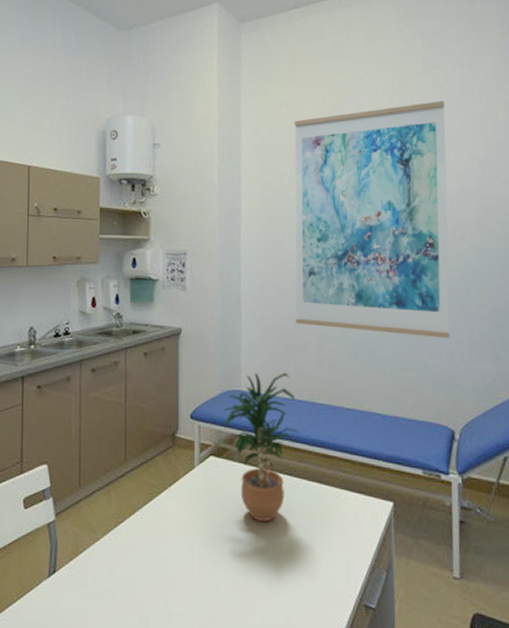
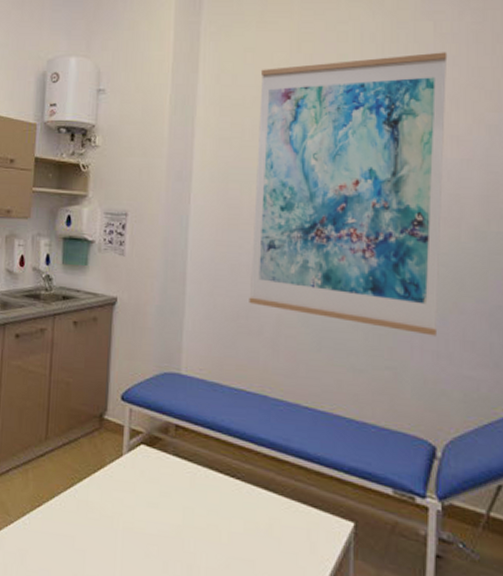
potted plant: present [223,372,299,522] -> none [159,355,246,527]

